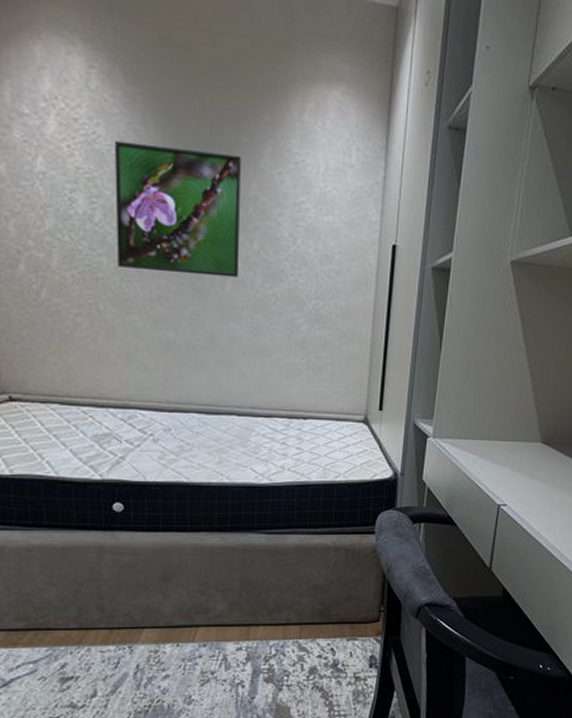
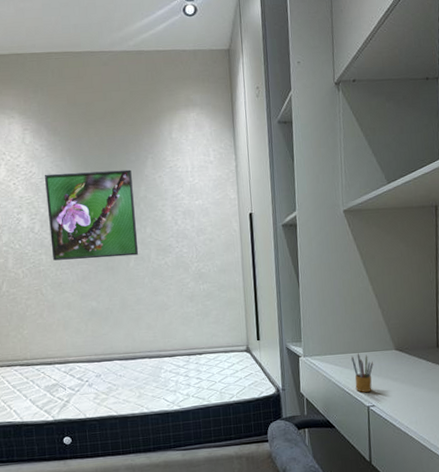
pencil box: none [488,441,514,489] -> present [351,353,373,393]

